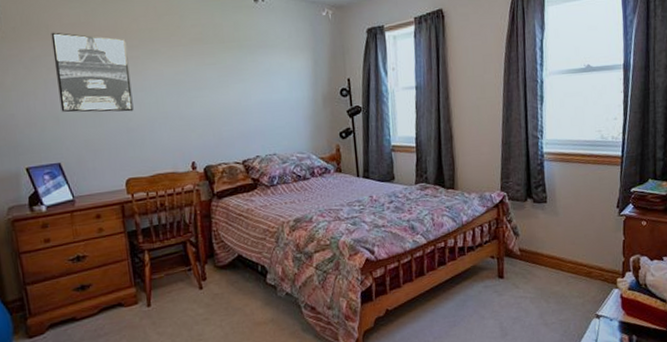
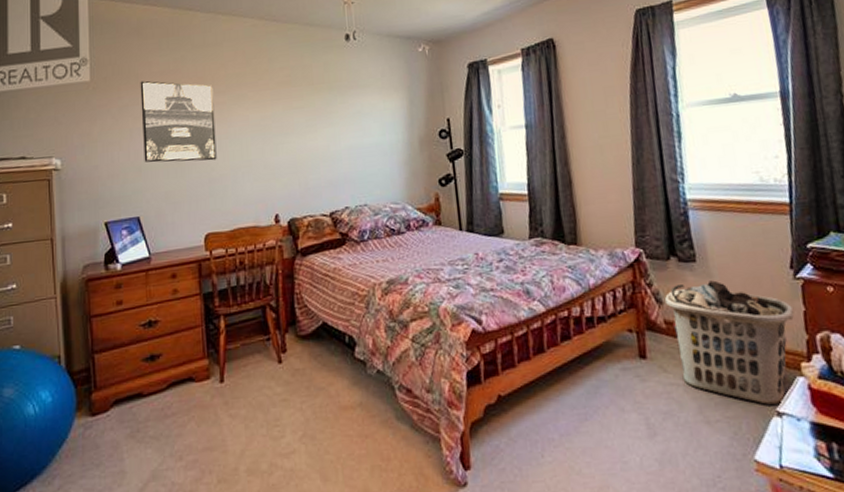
clothes hamper: none [520,217,616,311] -> present [664,280,795,406]

